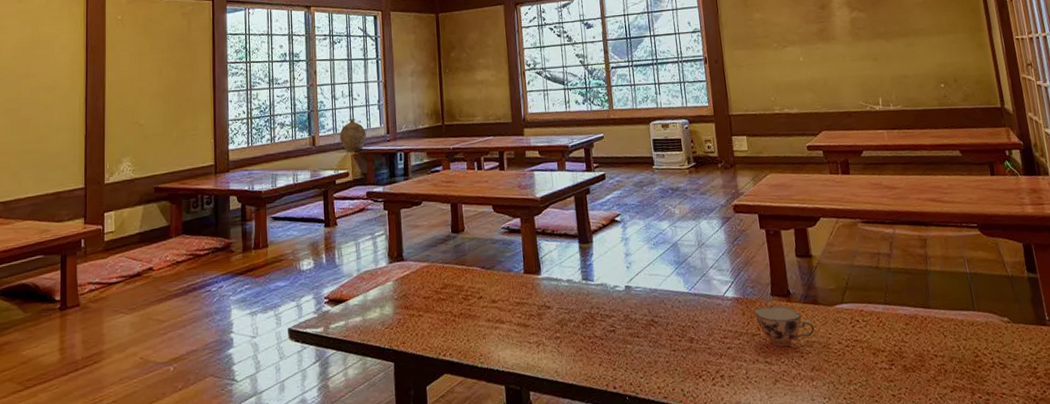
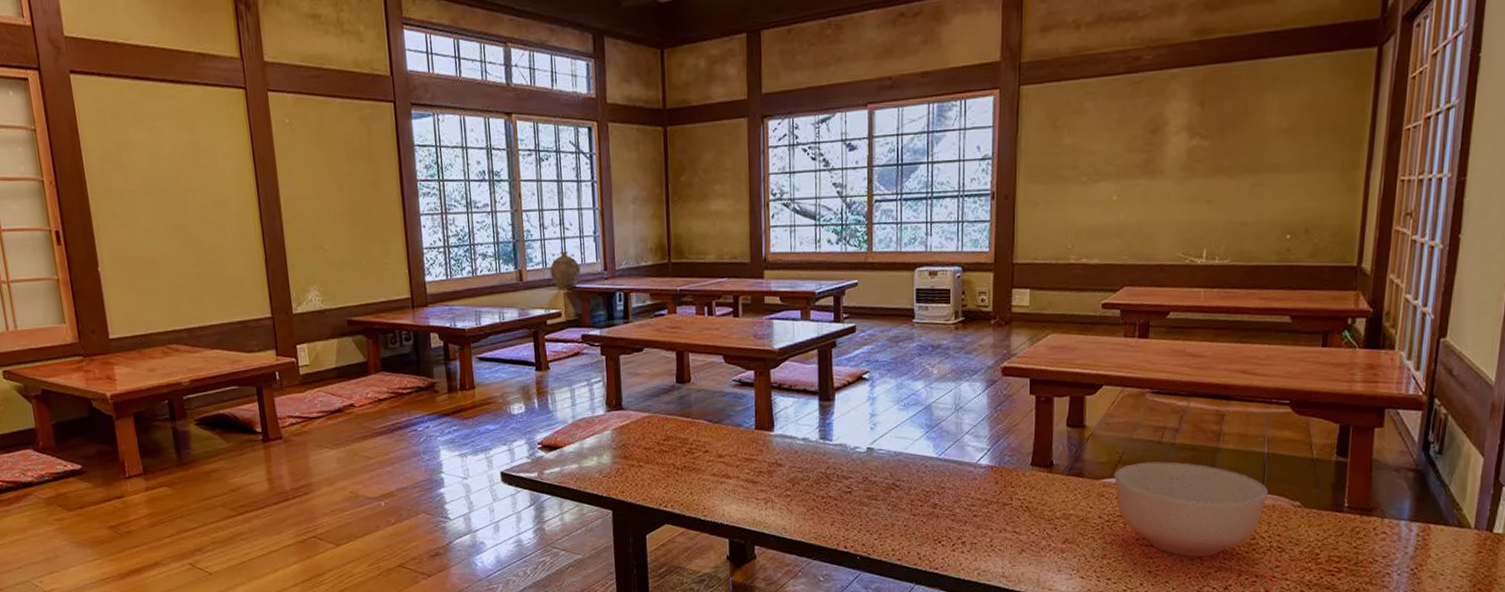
teacup: present [754,305,815,347] -> none [1009,475,1075,518]
bowl: none [844,285,979,378] -> present [1114,461,1268,558]

